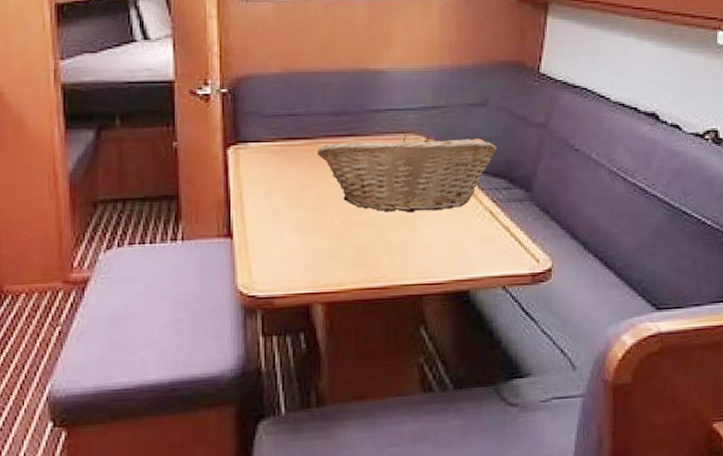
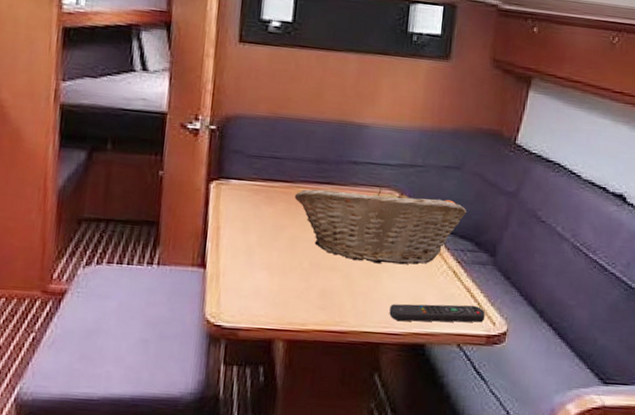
remote control: none [428,244,527,270] -> present [389,303,485,323]

